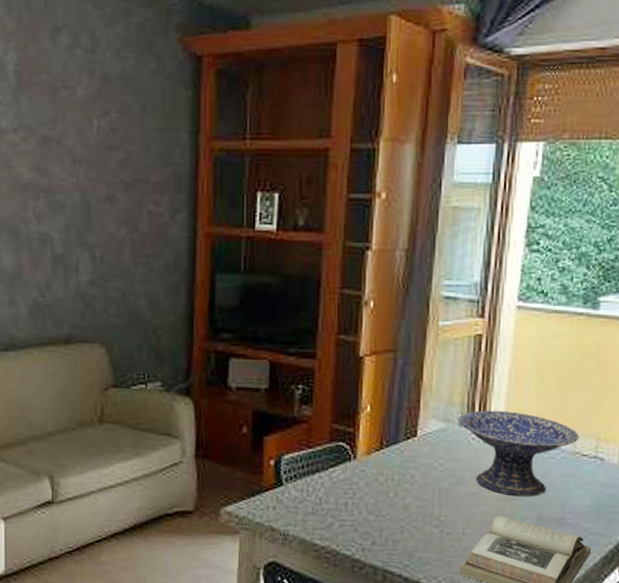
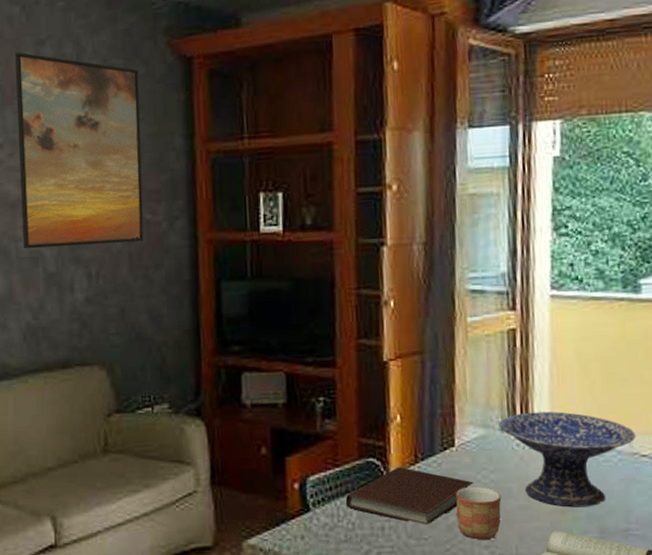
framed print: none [31,38,150,231] -> present [14,52,144,249]
notebook: none [315,452,431,504] -> present [345,467,474,525]
mug: none [412,472,454,520] -> present [456,486,502,540]

